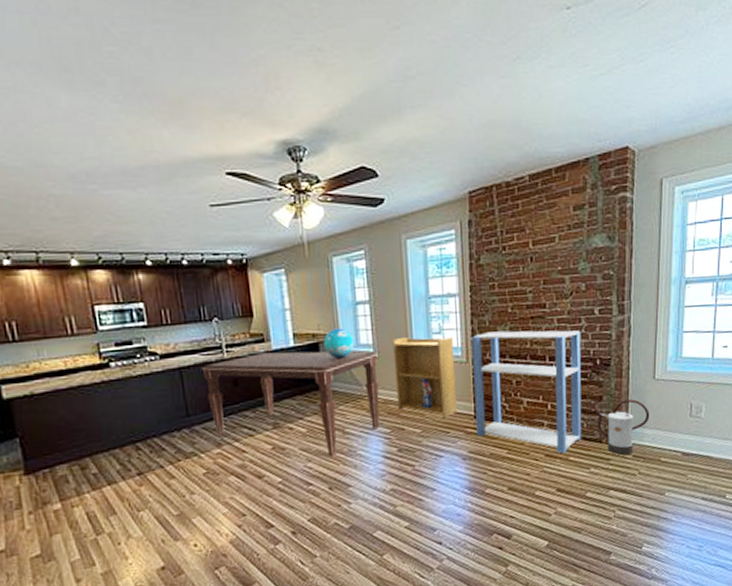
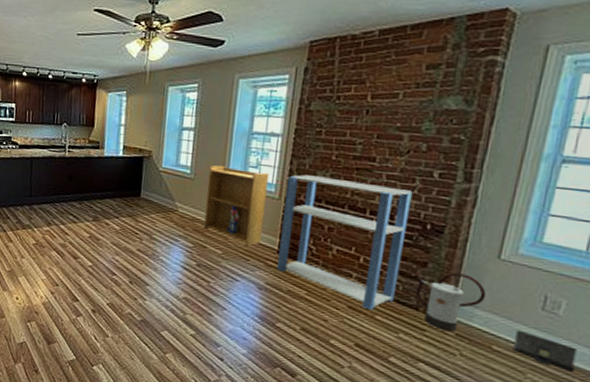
dining table: present [201,350,380,456] -> none [47,157,194,256]
decorative globe: present [323,328,355,359] -> none [147,147,175,174]
speaker: none [675,438,718,464] -> present [513,330,577,371]

